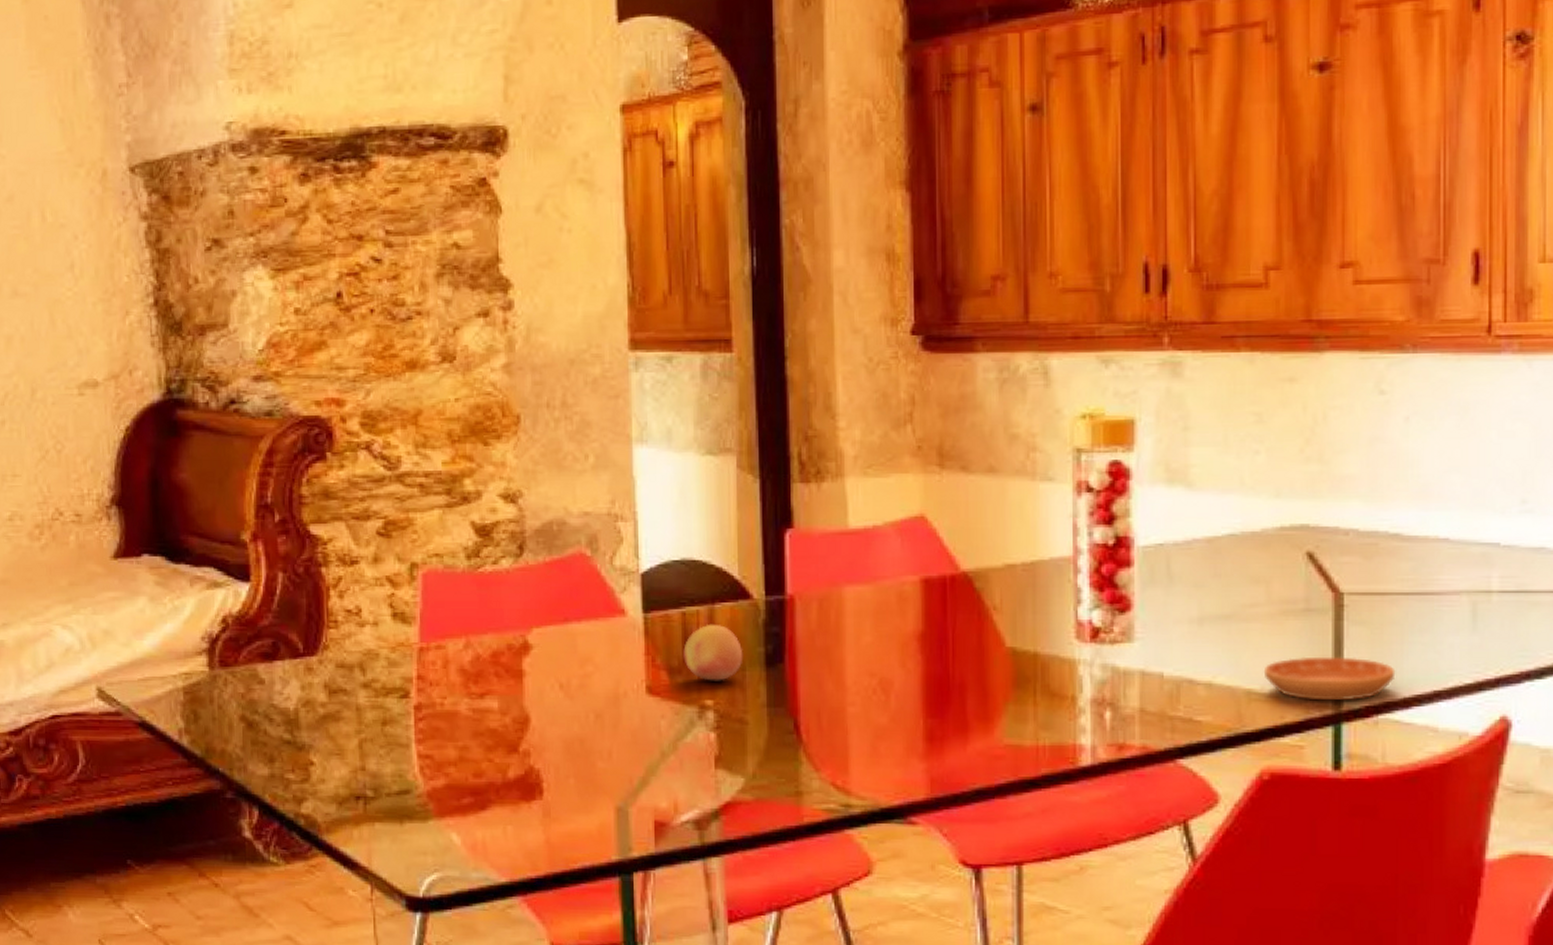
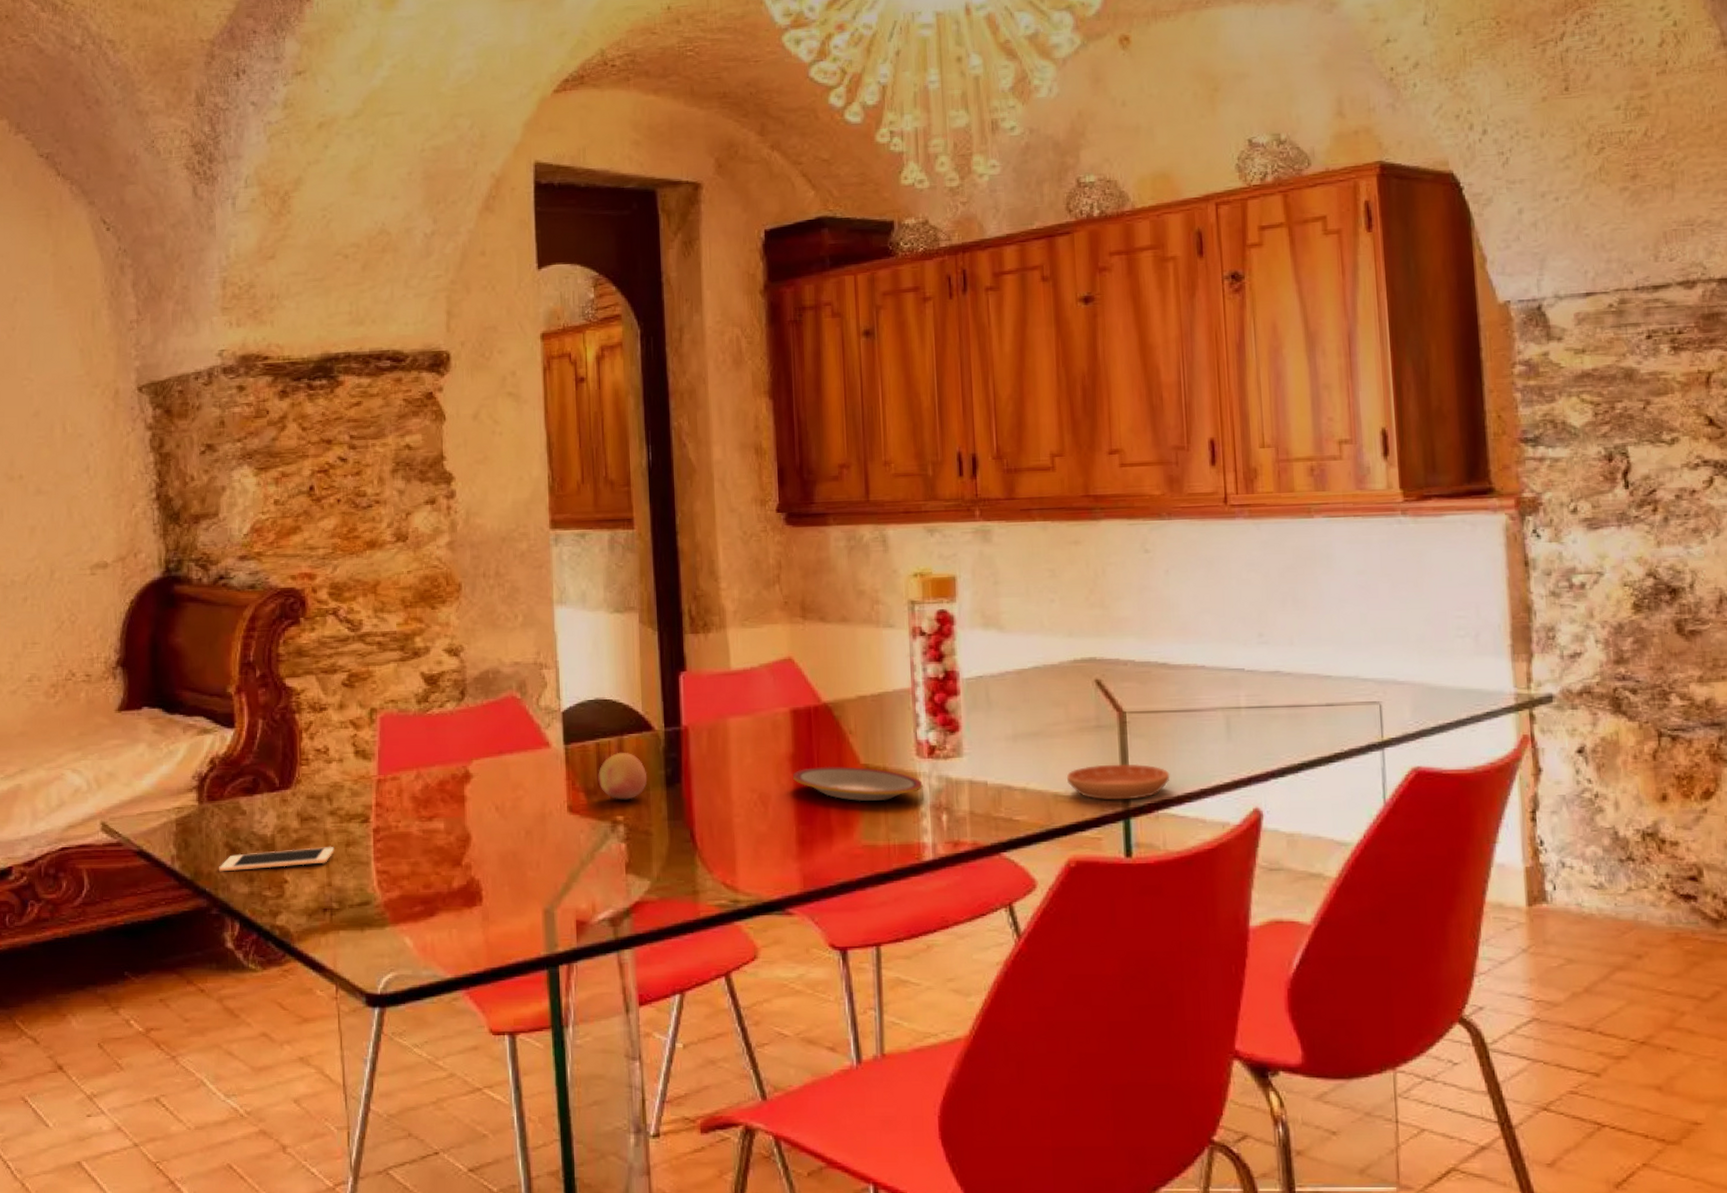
cell phone: none [234,724,369,750] -> present [219,846,335,872]
plate: none [922,648,1082,693] -> present [793,766,923,802]

